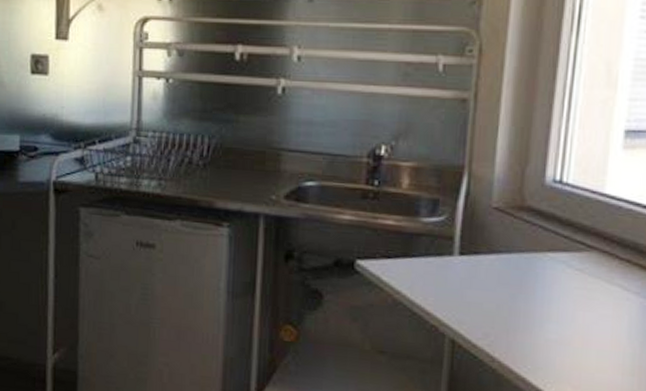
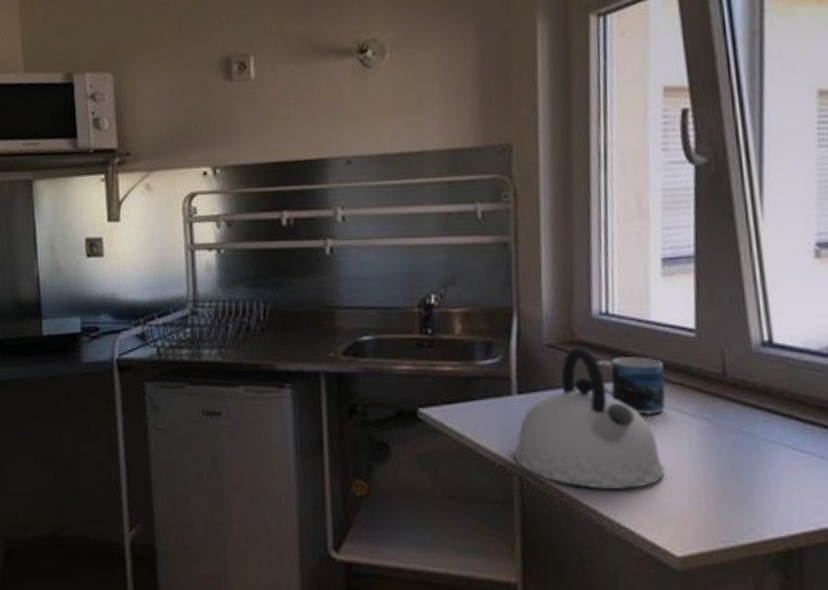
kettle: none [448,213,600,361] -> present [514,347,665,489]
mug: none [545,227,614,289] -> present [597,357,665,415]

